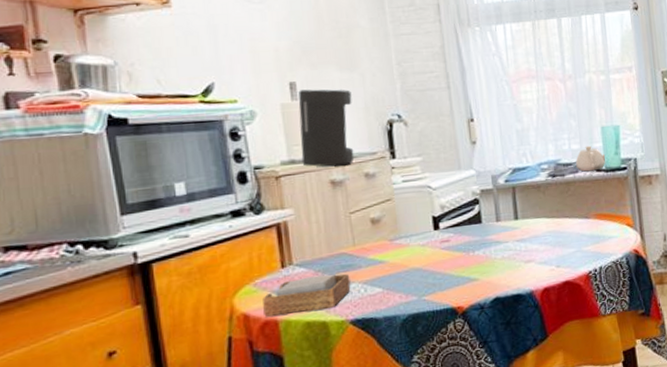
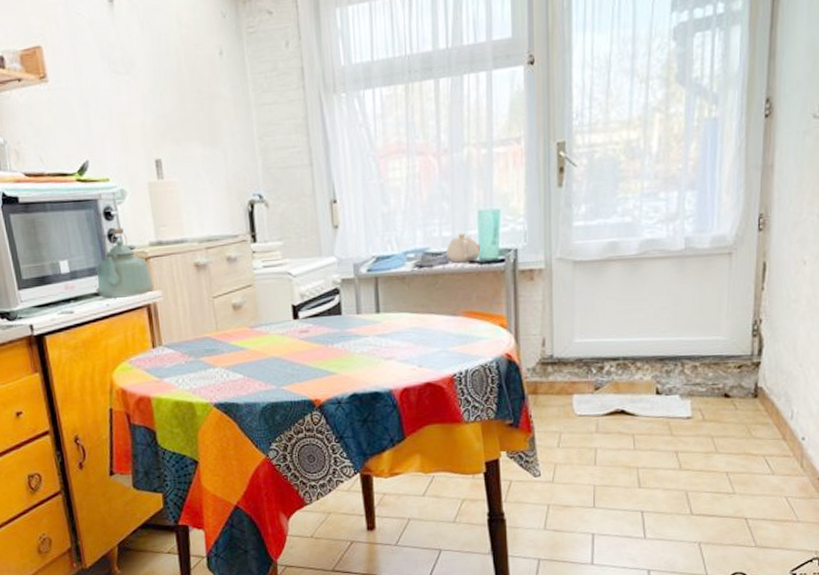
kettle: none [216,147,284,219] -> present [95,227,153,298]
napkin holder: present [263,273,351,317] -> none [137,357,215,394]
coffee maker: present [298,89,355,167] -> none [164,167,217,249]

